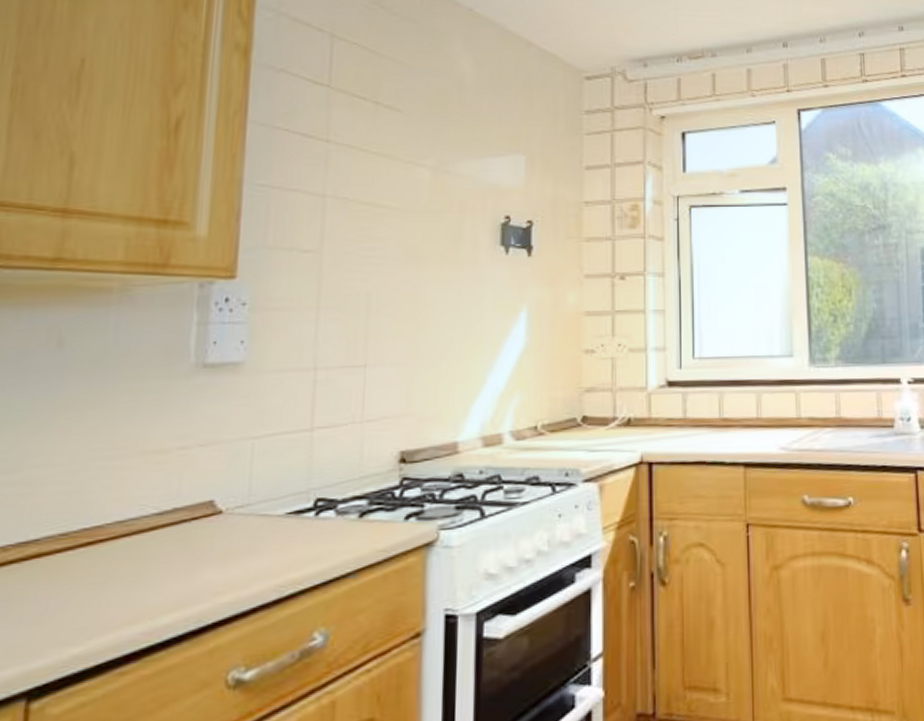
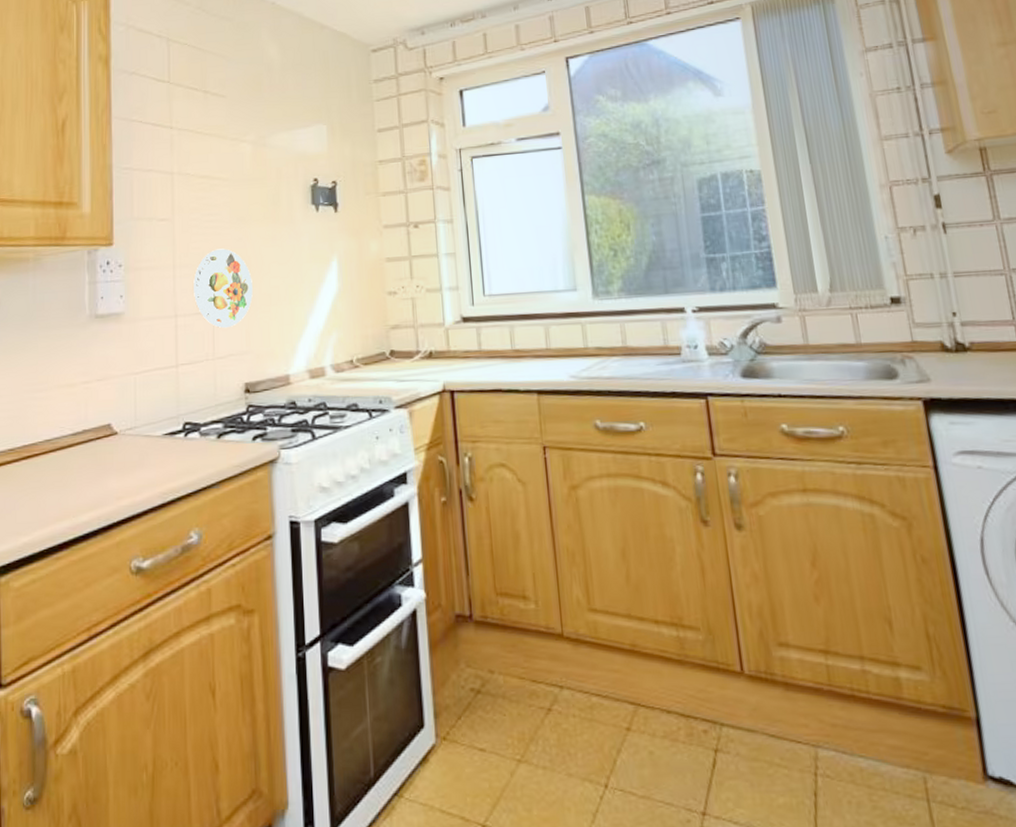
decorative plate: none [341,290,419,386] -> present [193,248,253,329]

